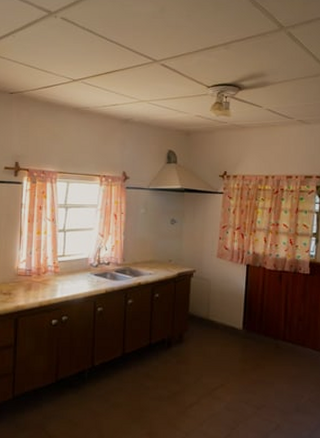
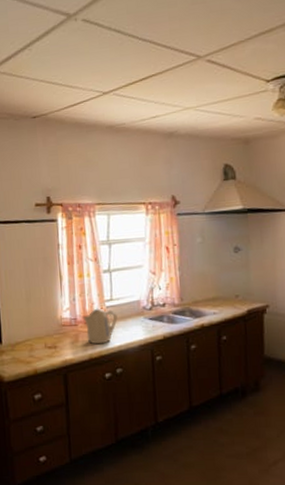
kettle: none [37,262,68,294] -> present [83,308,119,345]

